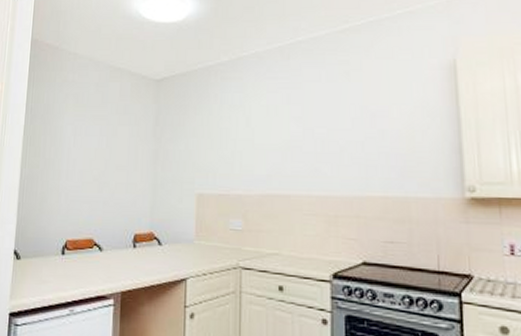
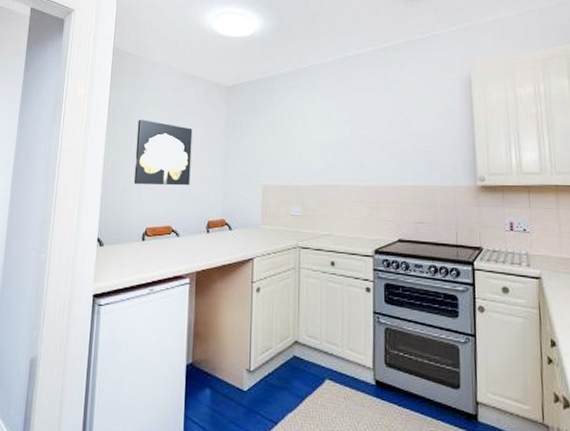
wall art: none [52,118,118,194] -> present [133,119,193,186]

